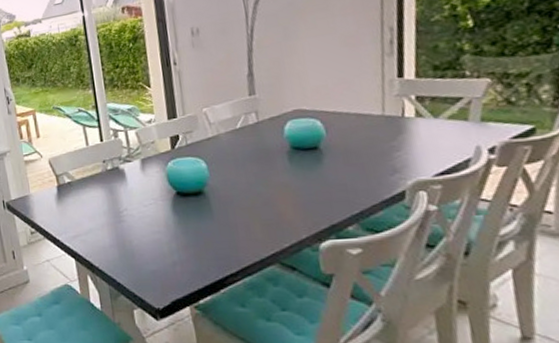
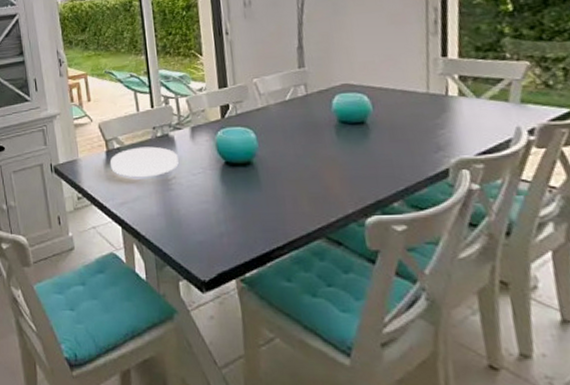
plate: none [62,179,130,211] -> present [110,146,179,178]

